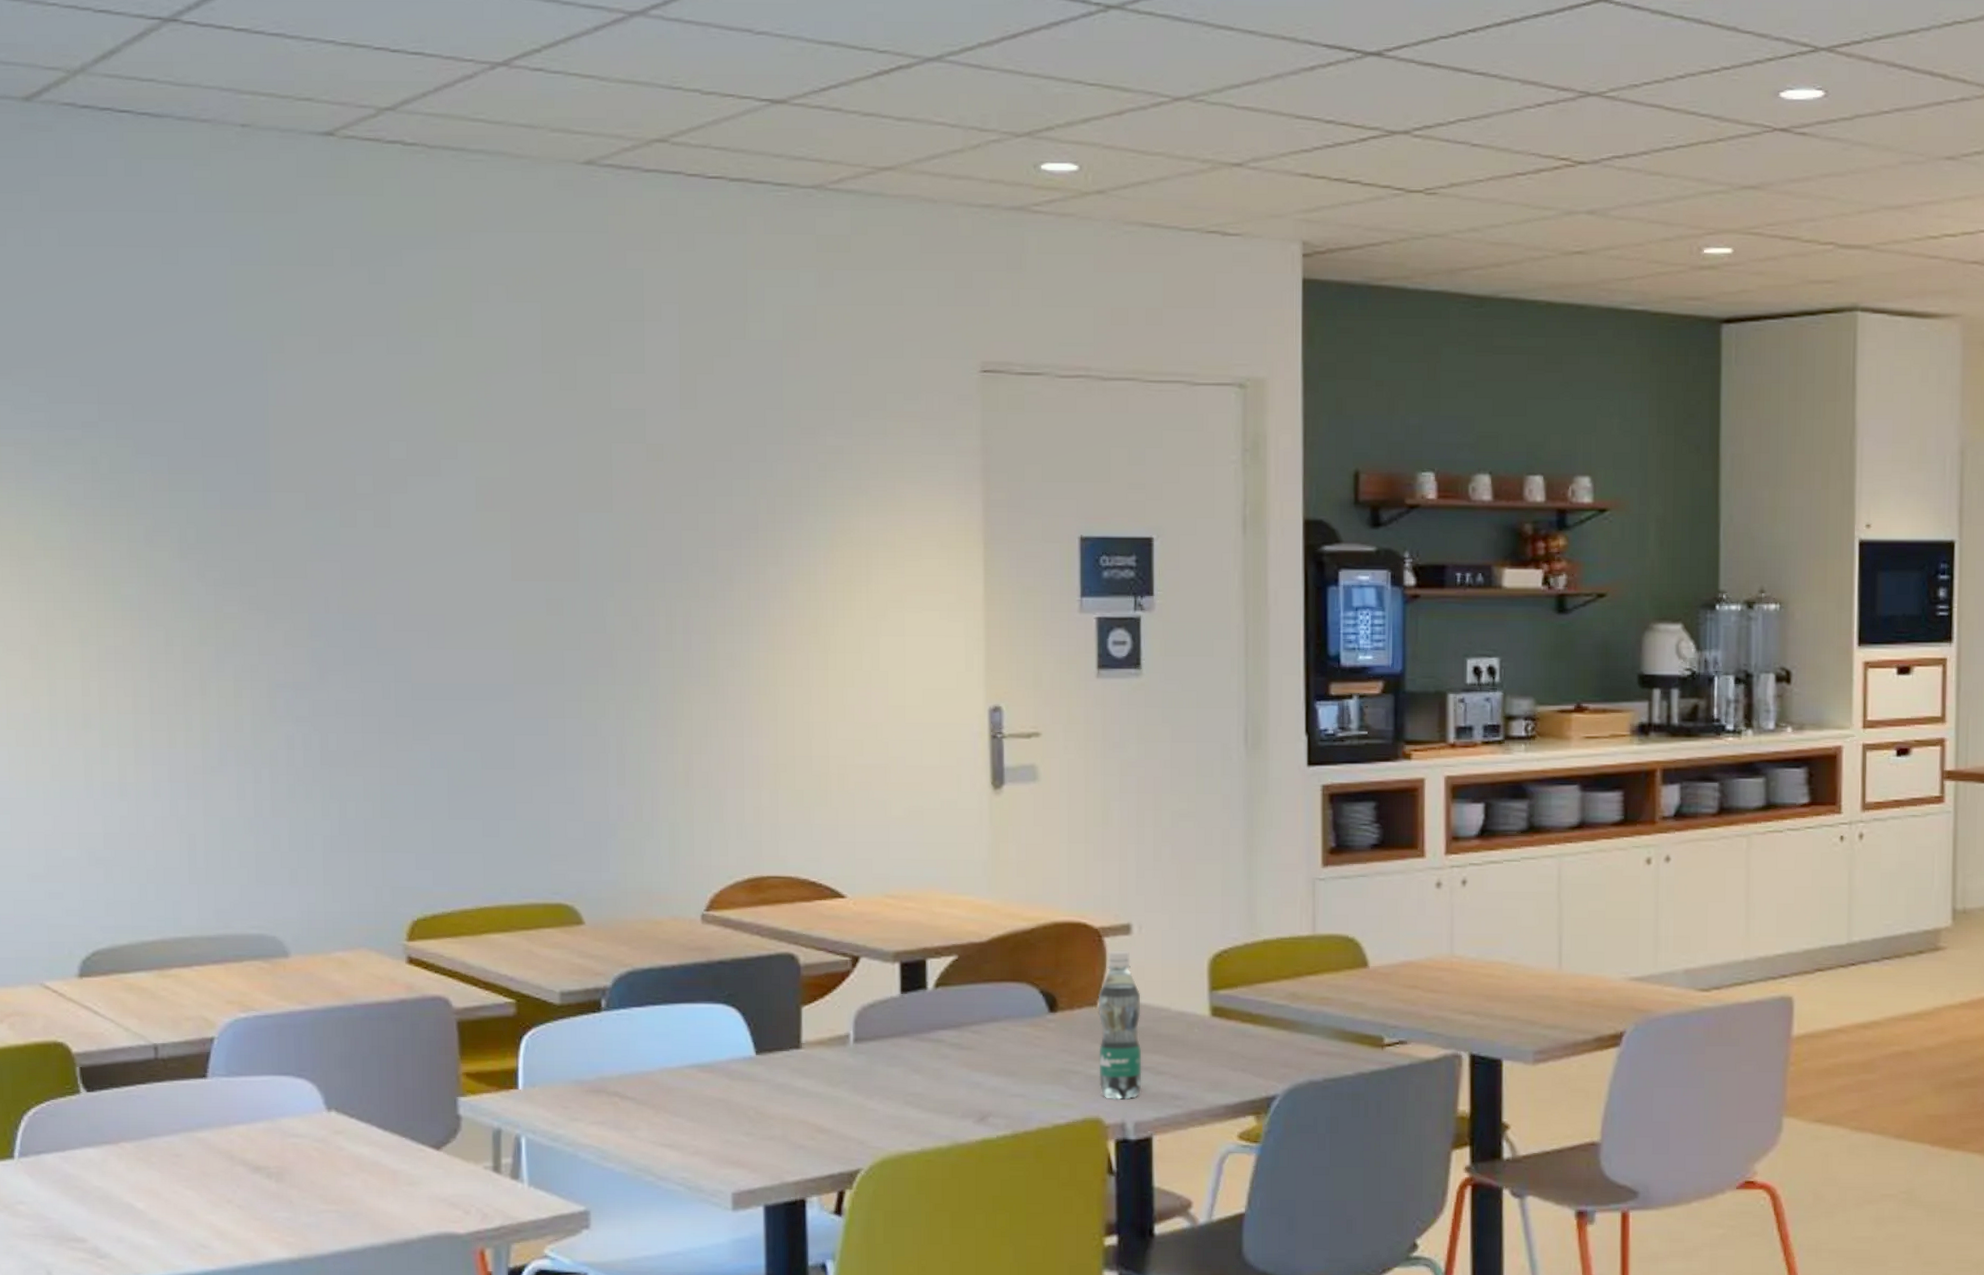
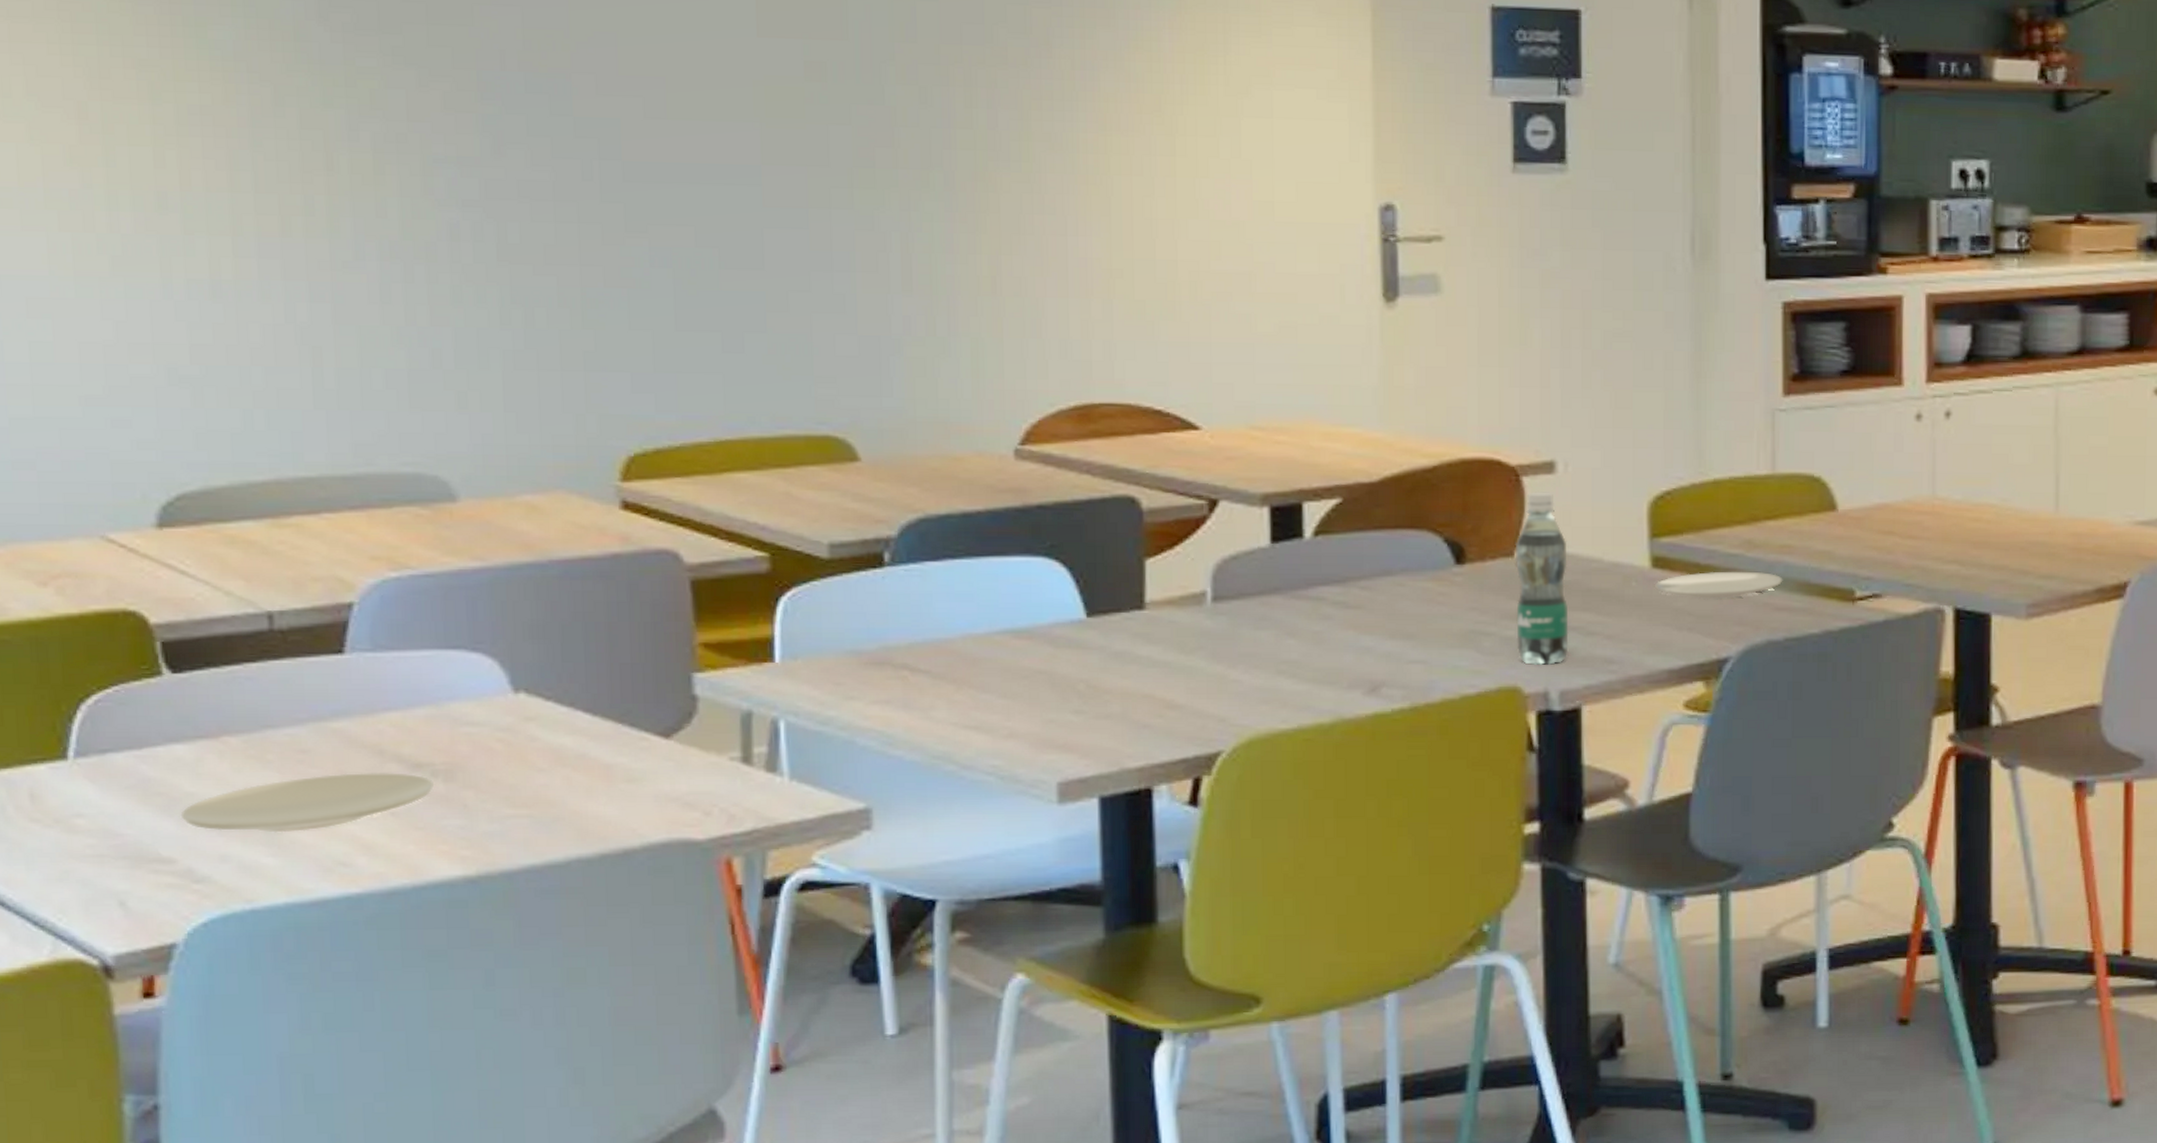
plate: none [90,1173,269,1220] -> present [180,773,434,833]
plate: none [1214,1020,1322,1045] -> present [1655,571,1783,600]

